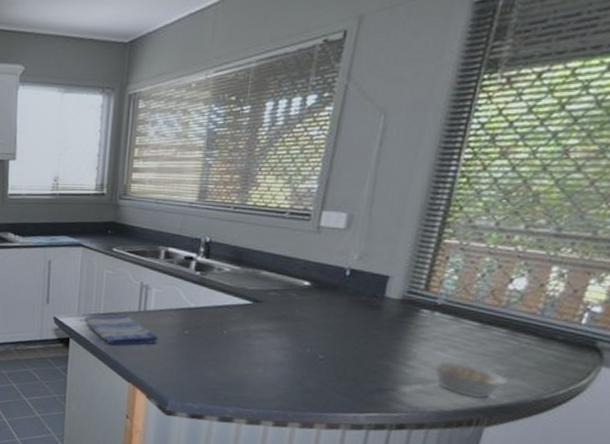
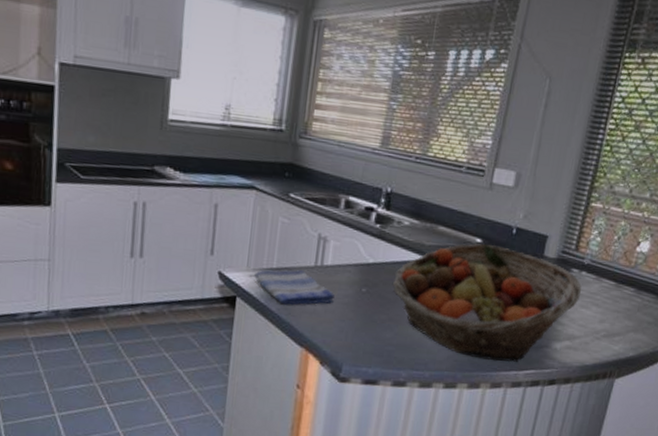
fruit basket: none [214,286,435,404] -> present [392,243,582,362]
legume: present [430,359,508,398] -> none [577,316,633,352]

